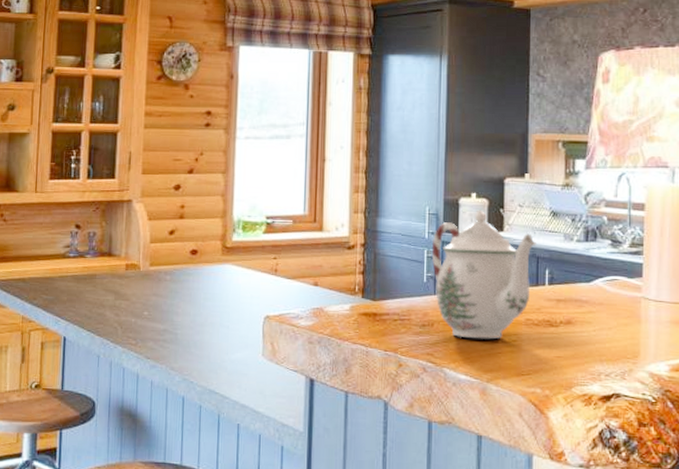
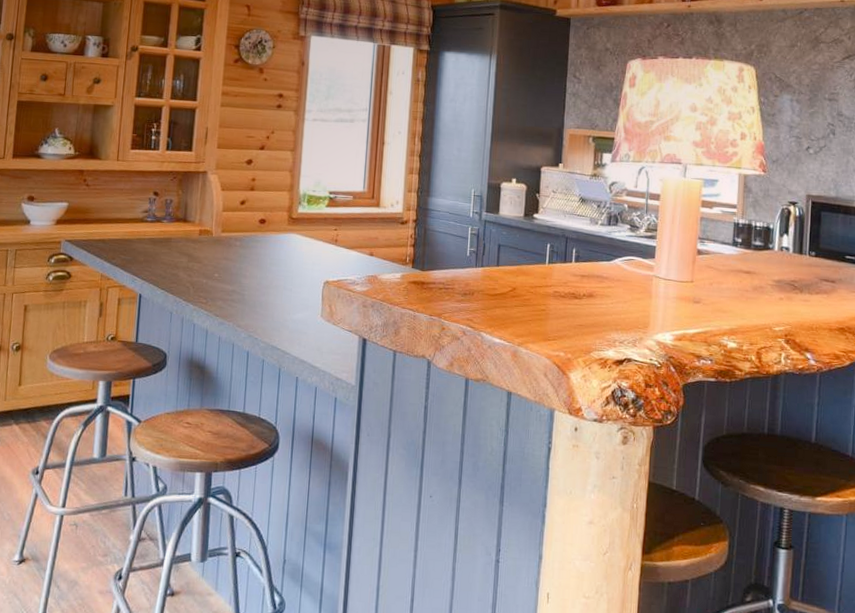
teapot: present [431,209,536,339] -> none [475,193,566,308]

